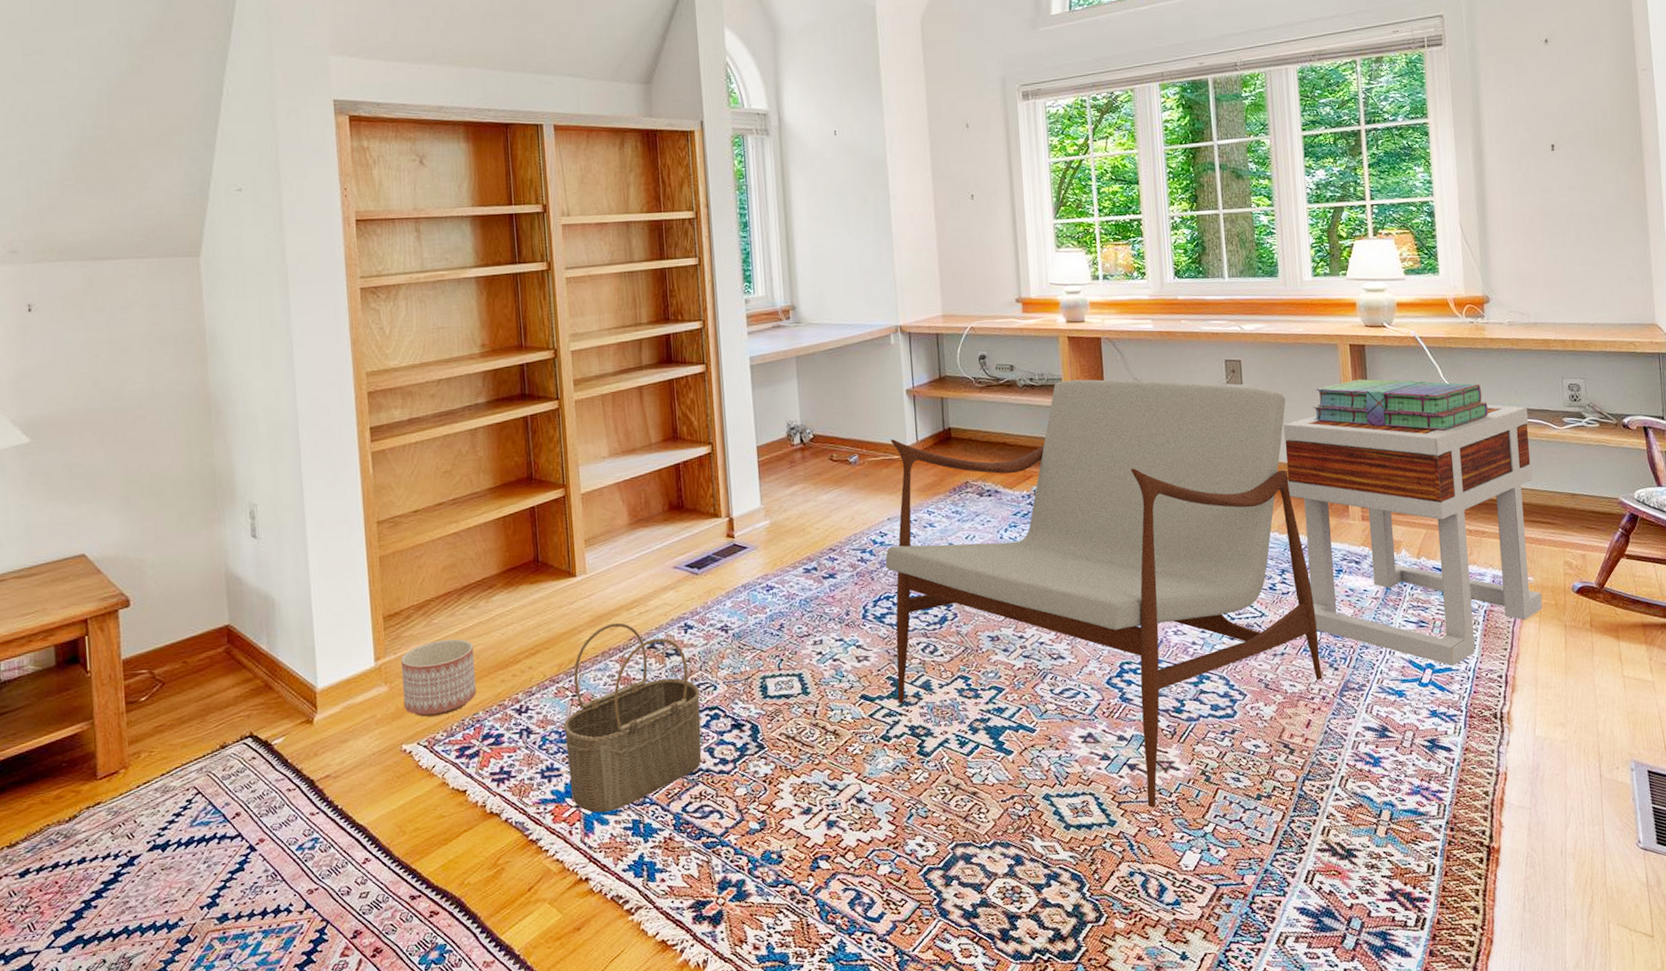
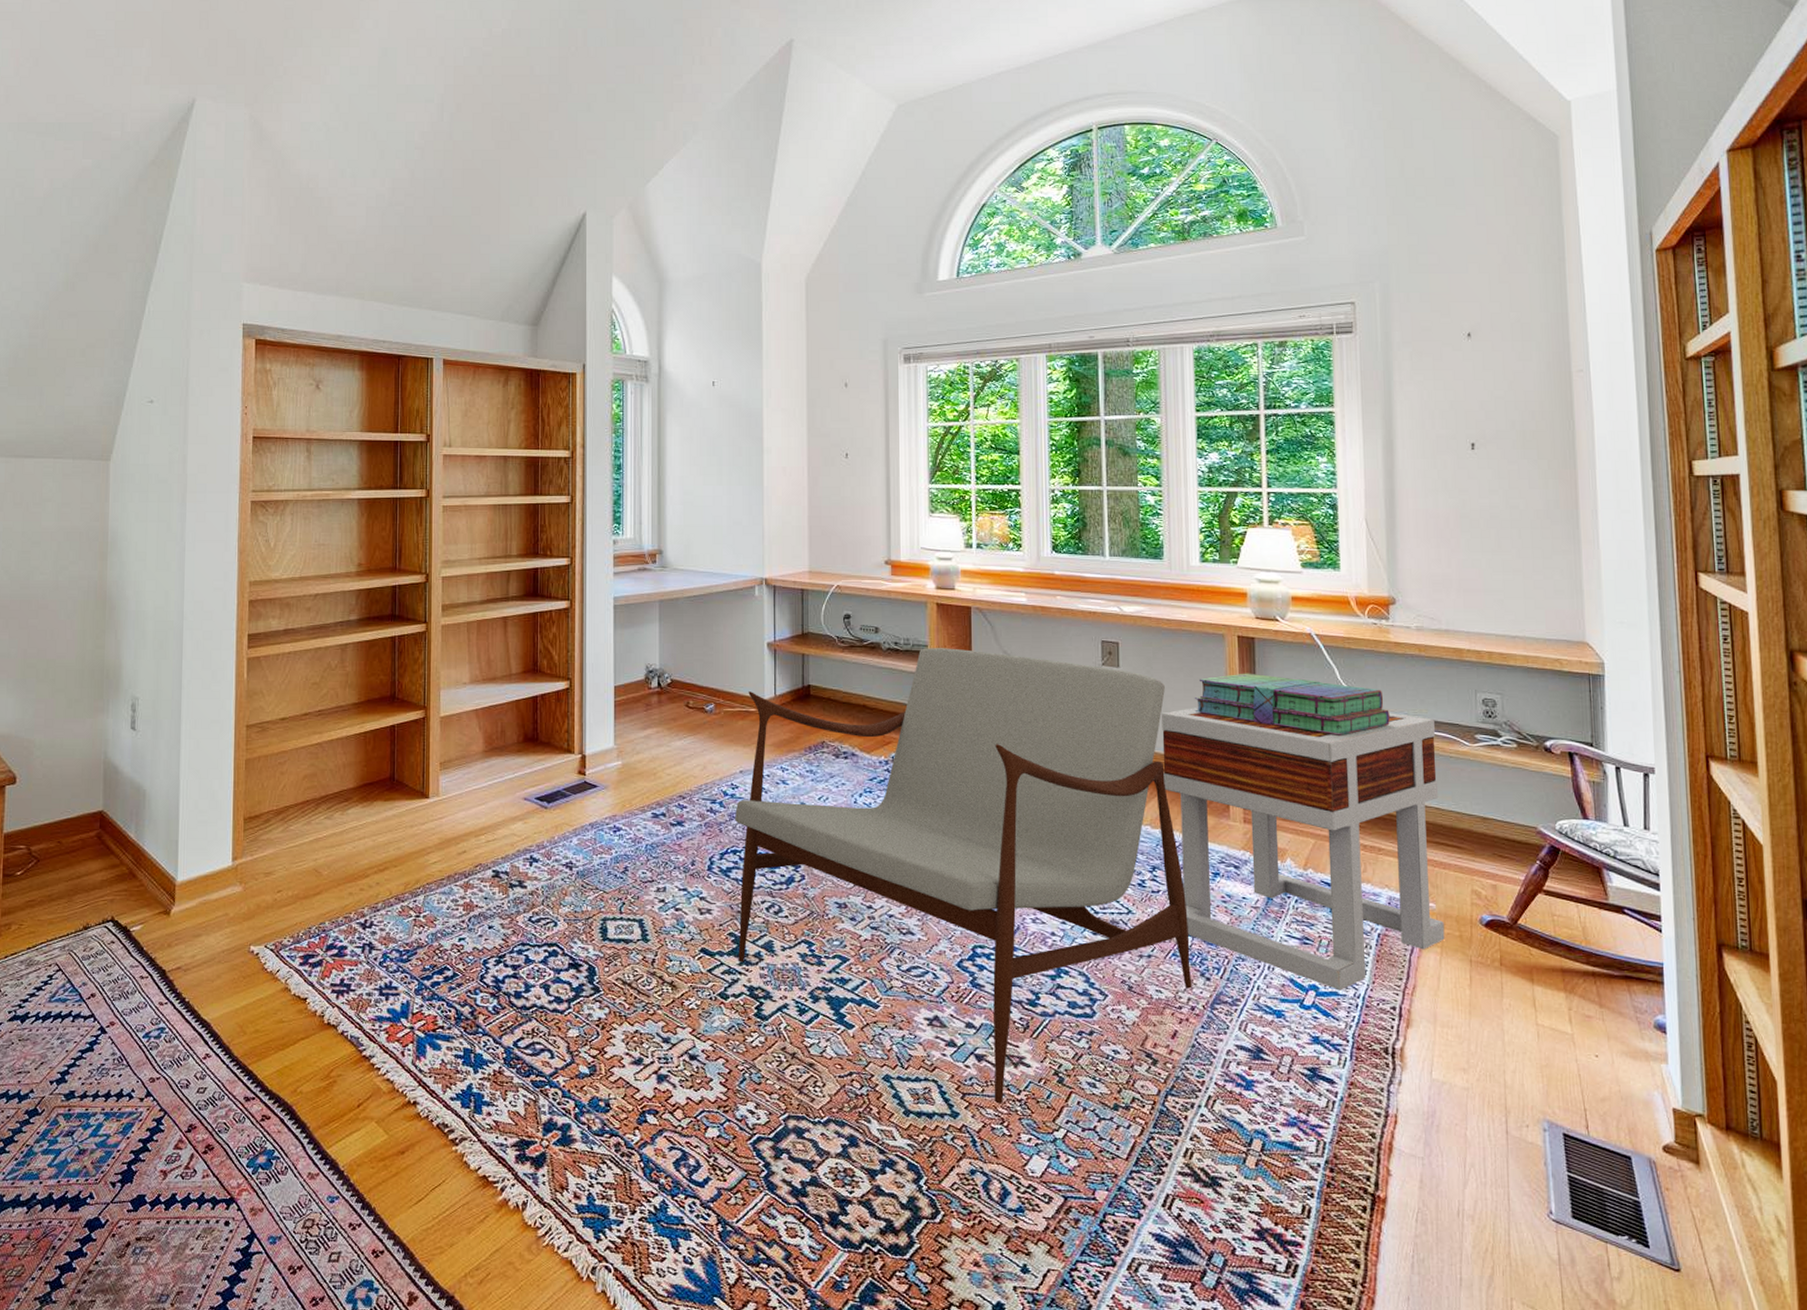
planter: present [400,639,476,717] -> none [255,847,325,921]
wicker basket: present [563,622,702,813] -> none [405,848,540,1037]

